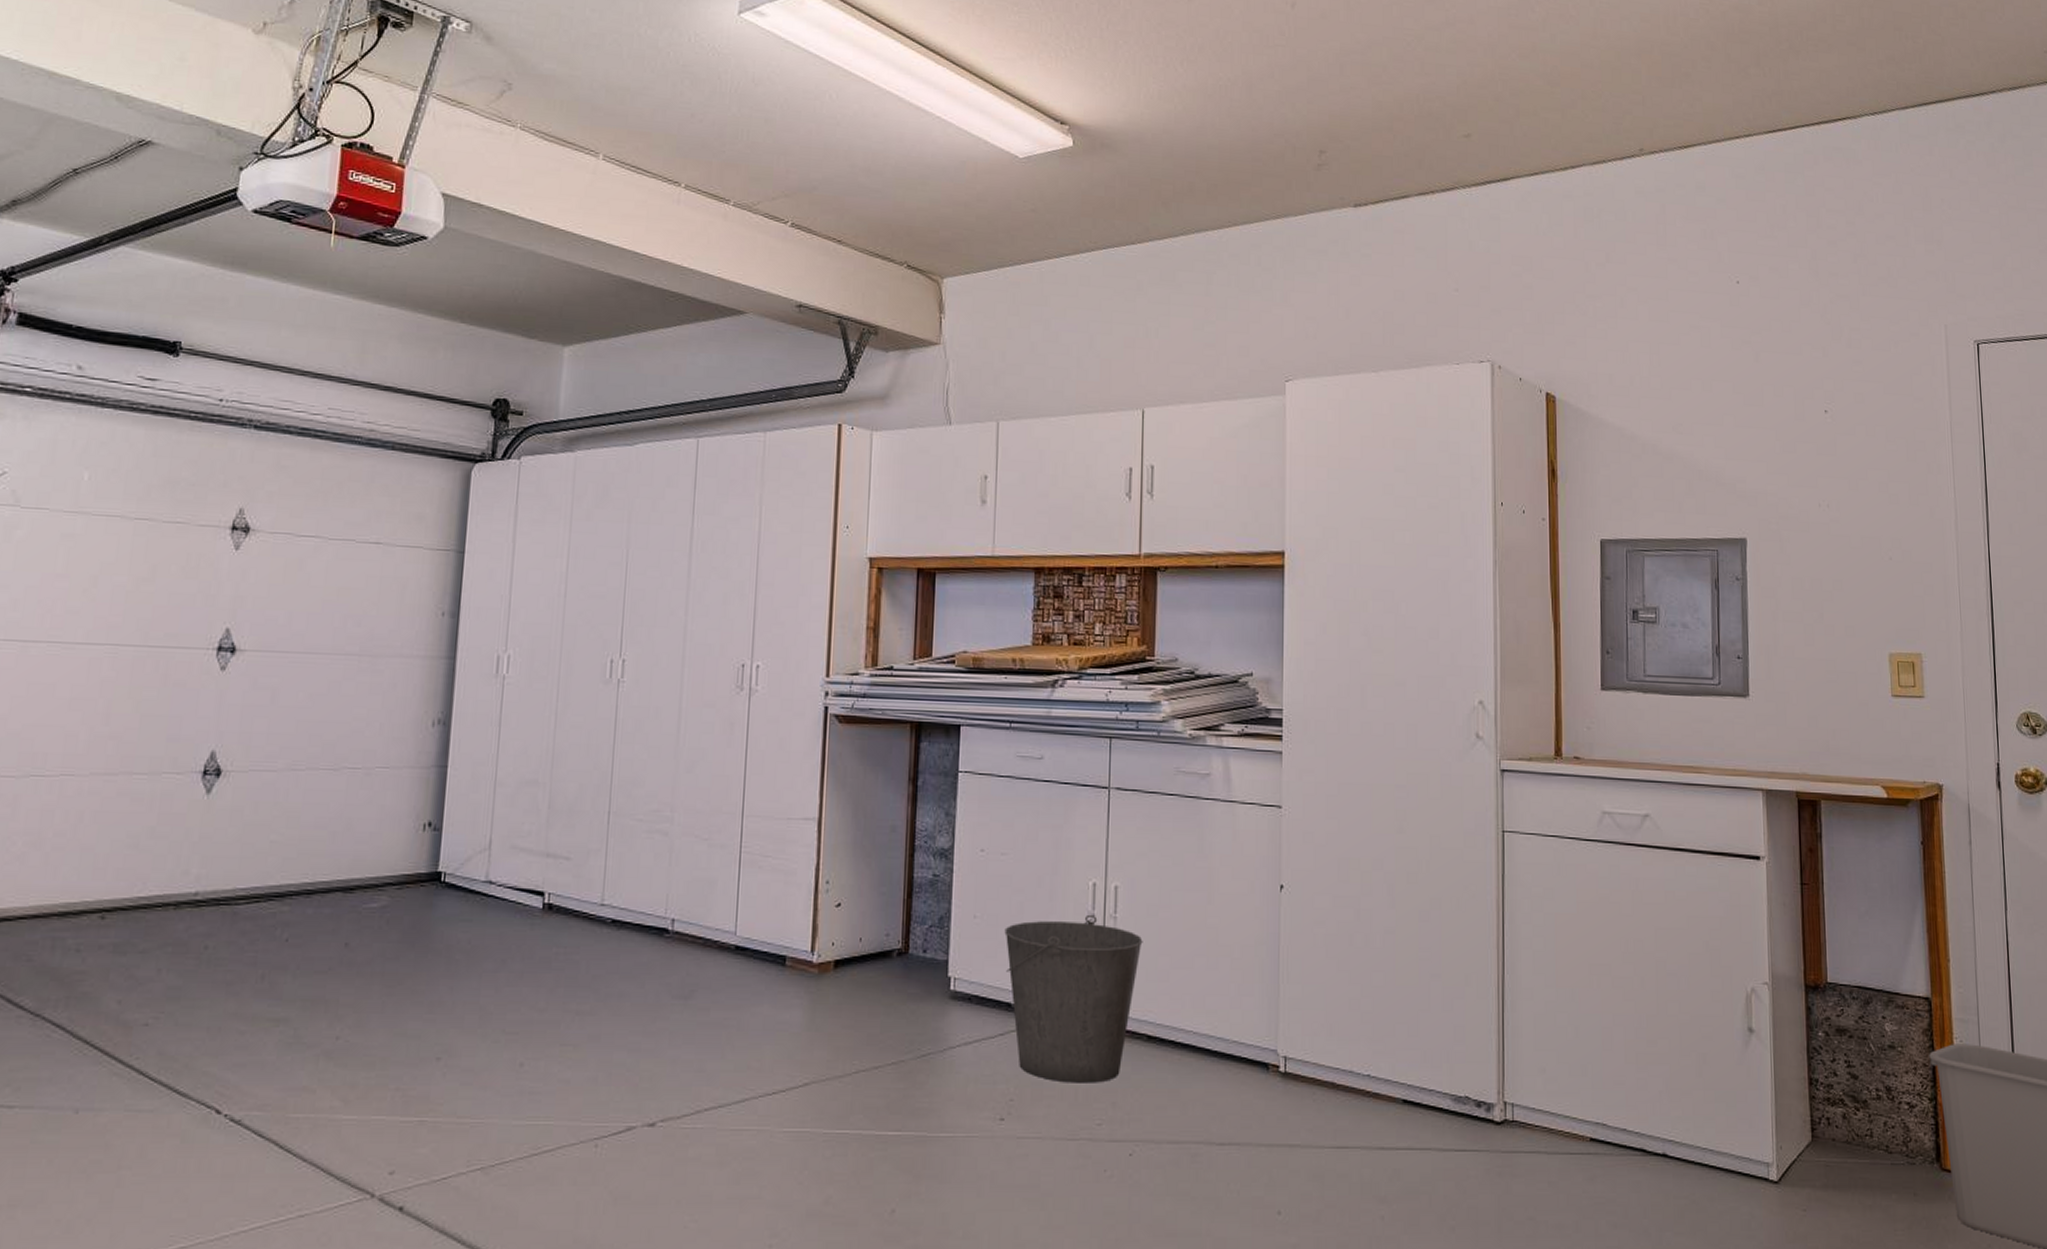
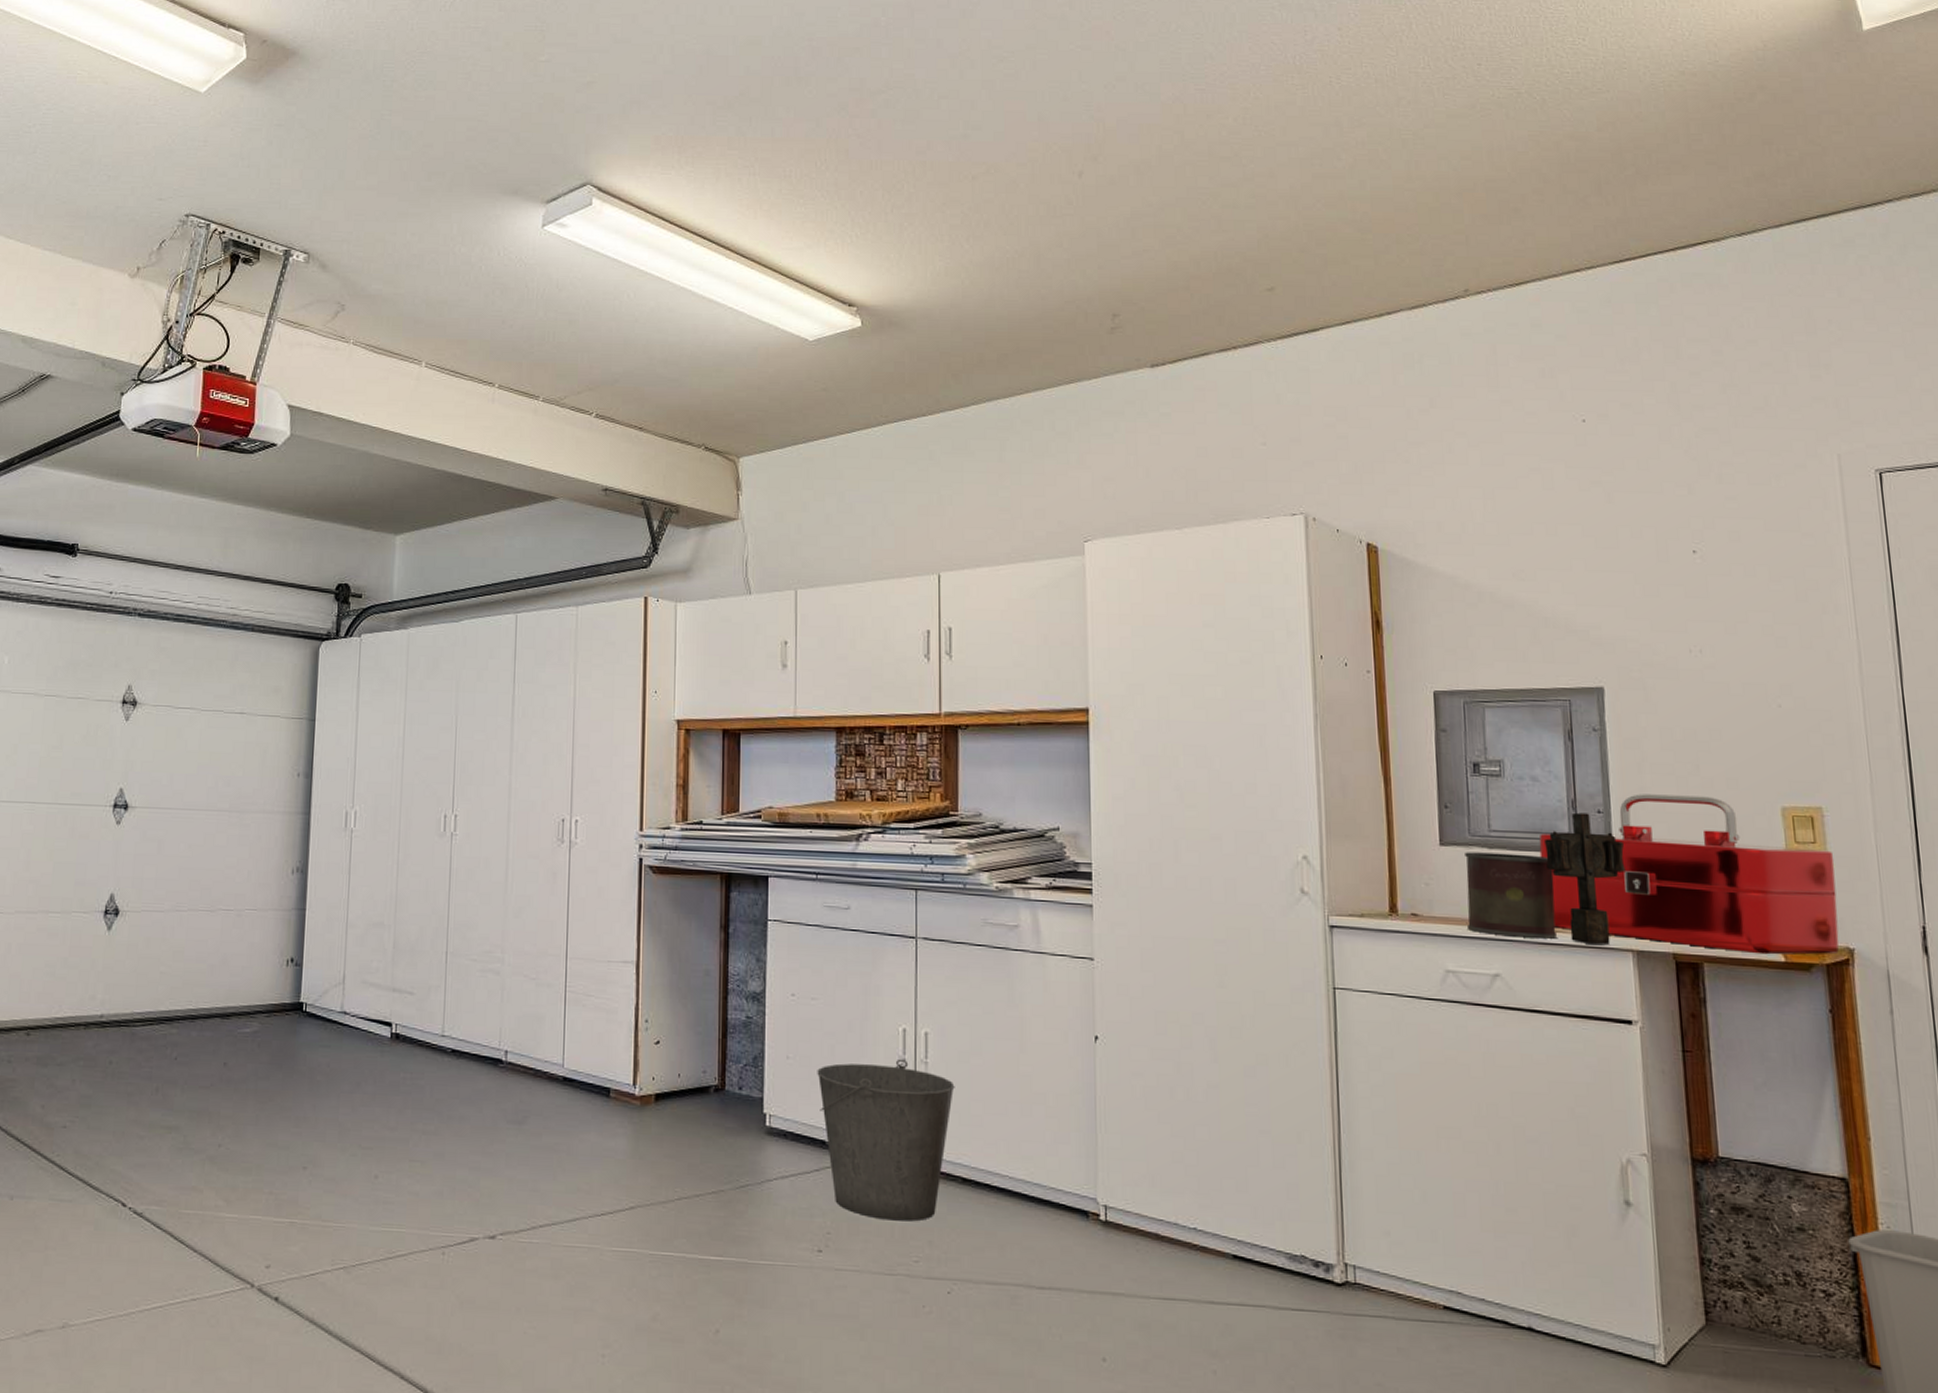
paint can: none [1623,696,1700,779] -> present [1465,852,1558,939]
toolbox: none [1687,640,1931,792] -> present [1538,794,1839,955]
clamp: none [1691,658,1759,786] -> present [1543,812,1625,946]

